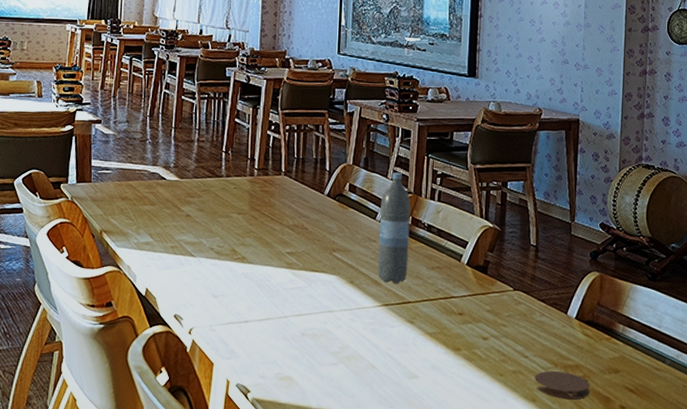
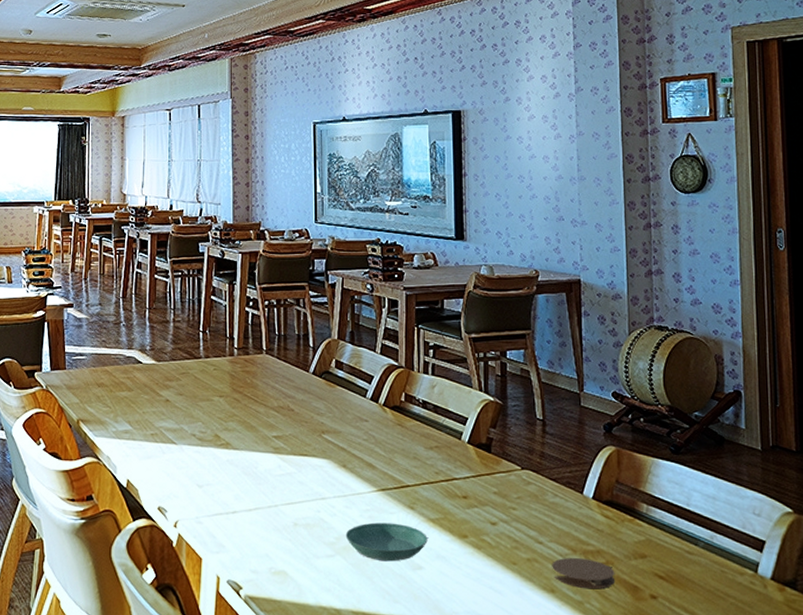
saucer: none [349,334,424,371] -> present [345,522,428,562]
water bottle: present [377,172,411,284] -> none [370,345,404,467]

